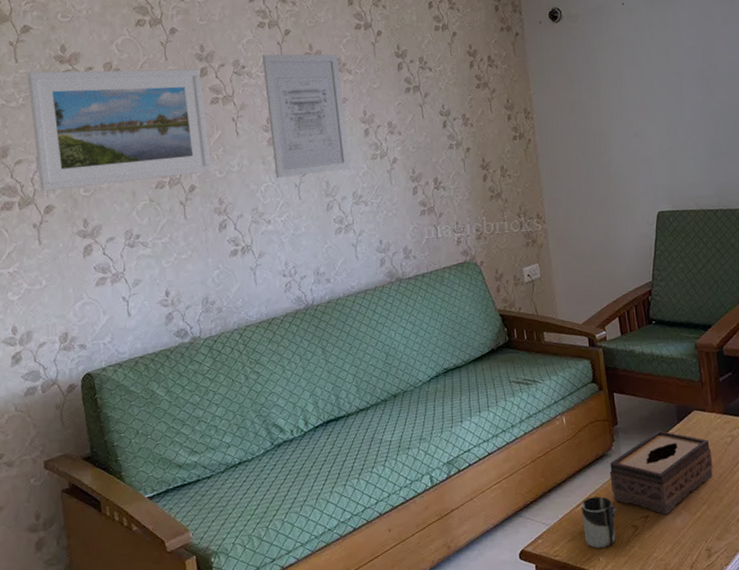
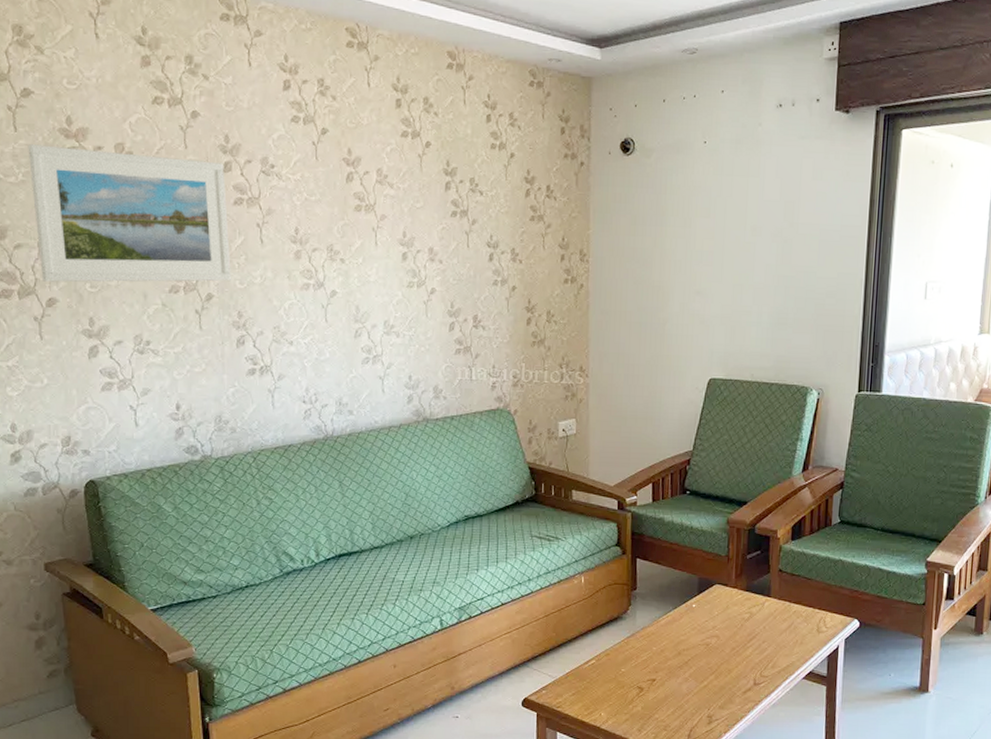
wall art: present [262,54,350,179] -> none [294,154,384,297]
cup: present [581,496,616,549] -> none [589,656,623,705]
tissue box: present [609,430,713,515] -> none [621,599,728,681]

